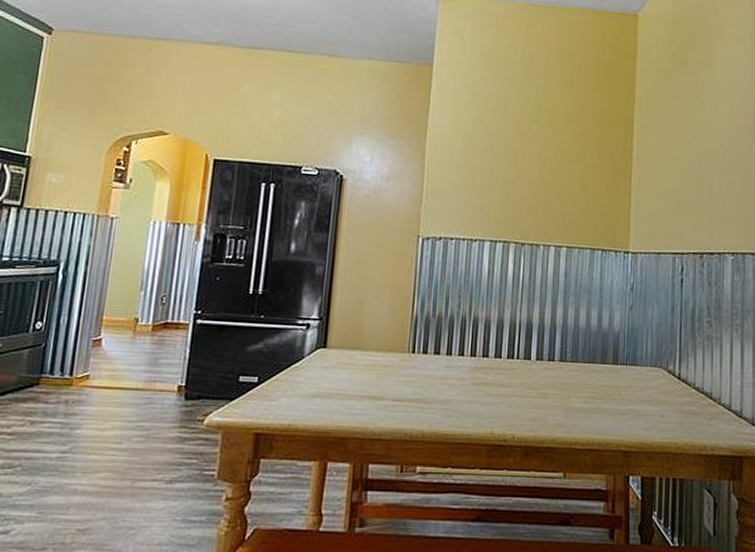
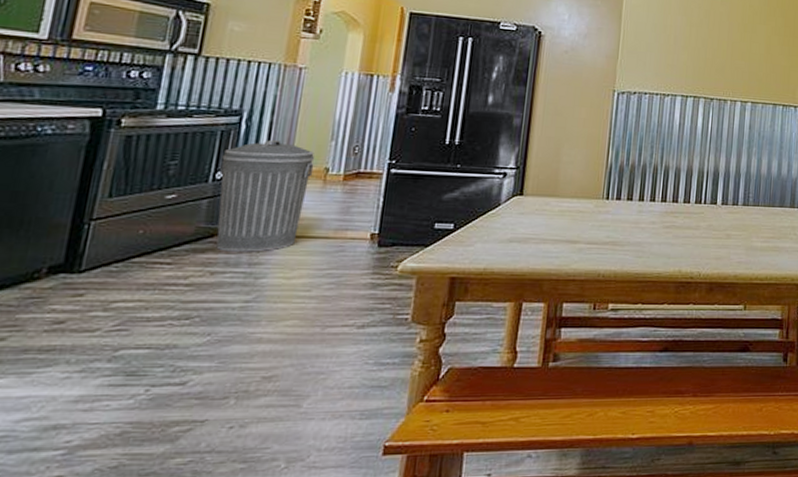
trash can: none [36,290,126,402] -> present [216,140,315,252]

